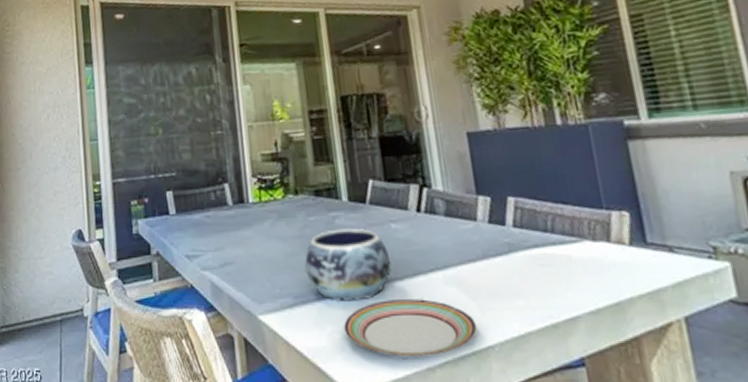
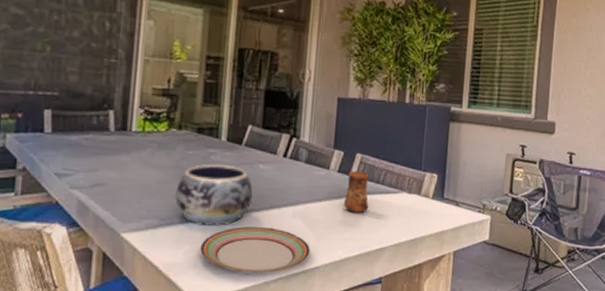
cup: none [502,218,542,274] -> present [343,170,369,214]

